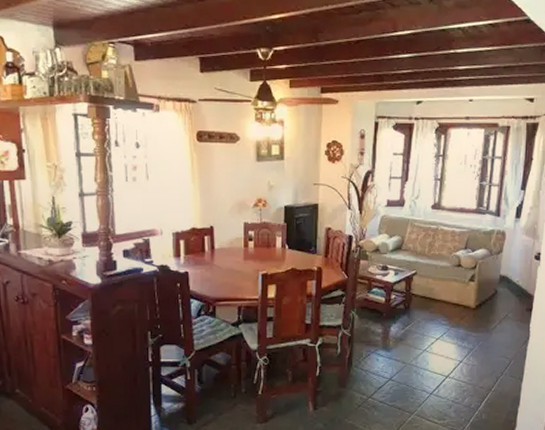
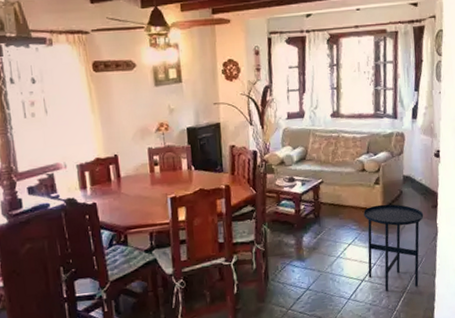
side table: none [453,302,517,391] -> present [363,204,424,292]

